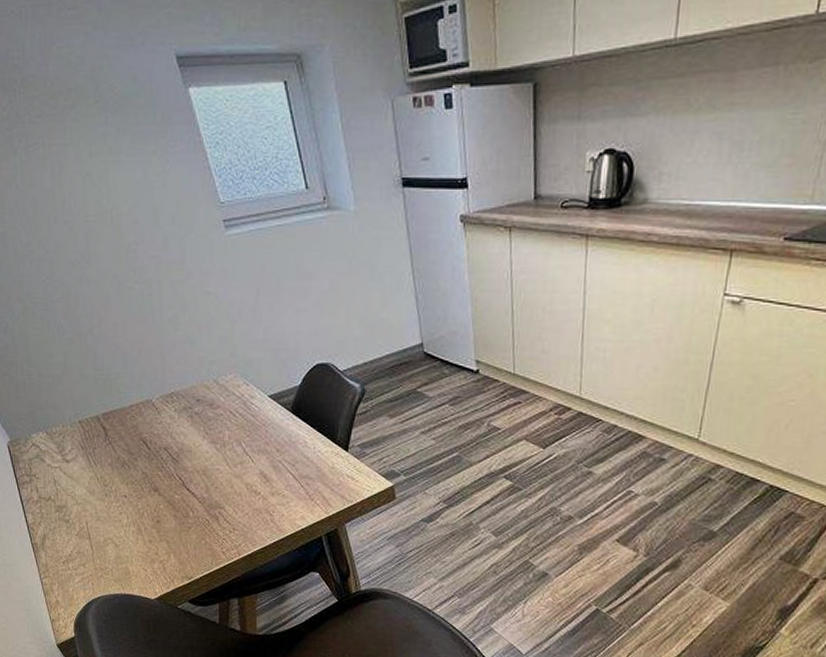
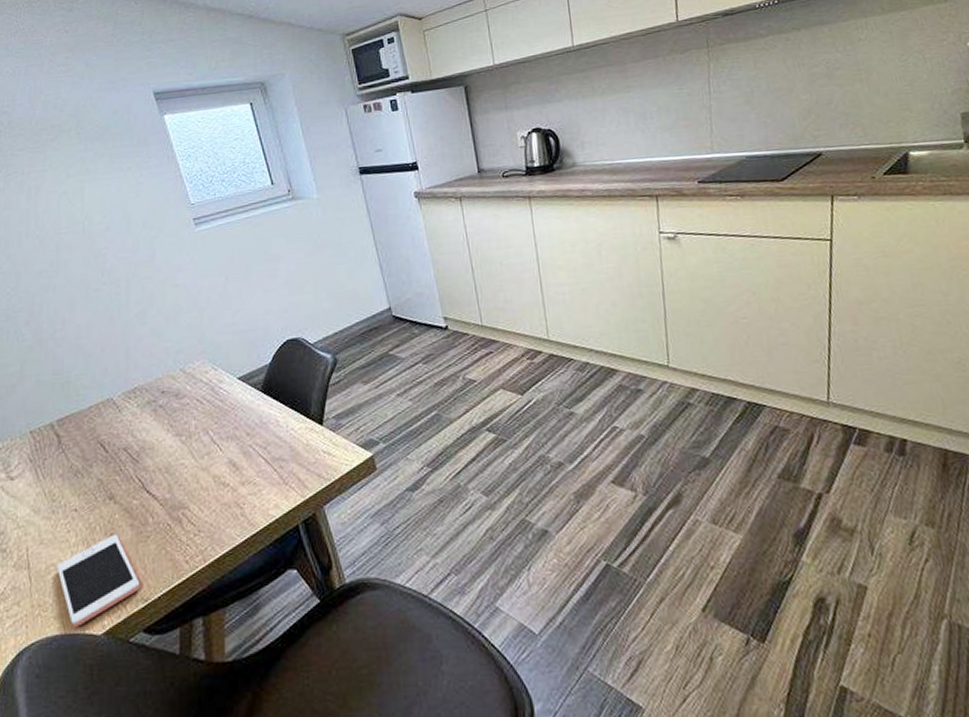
cell phone: none [113,521,184,590] -> present [56,534,140,627]

